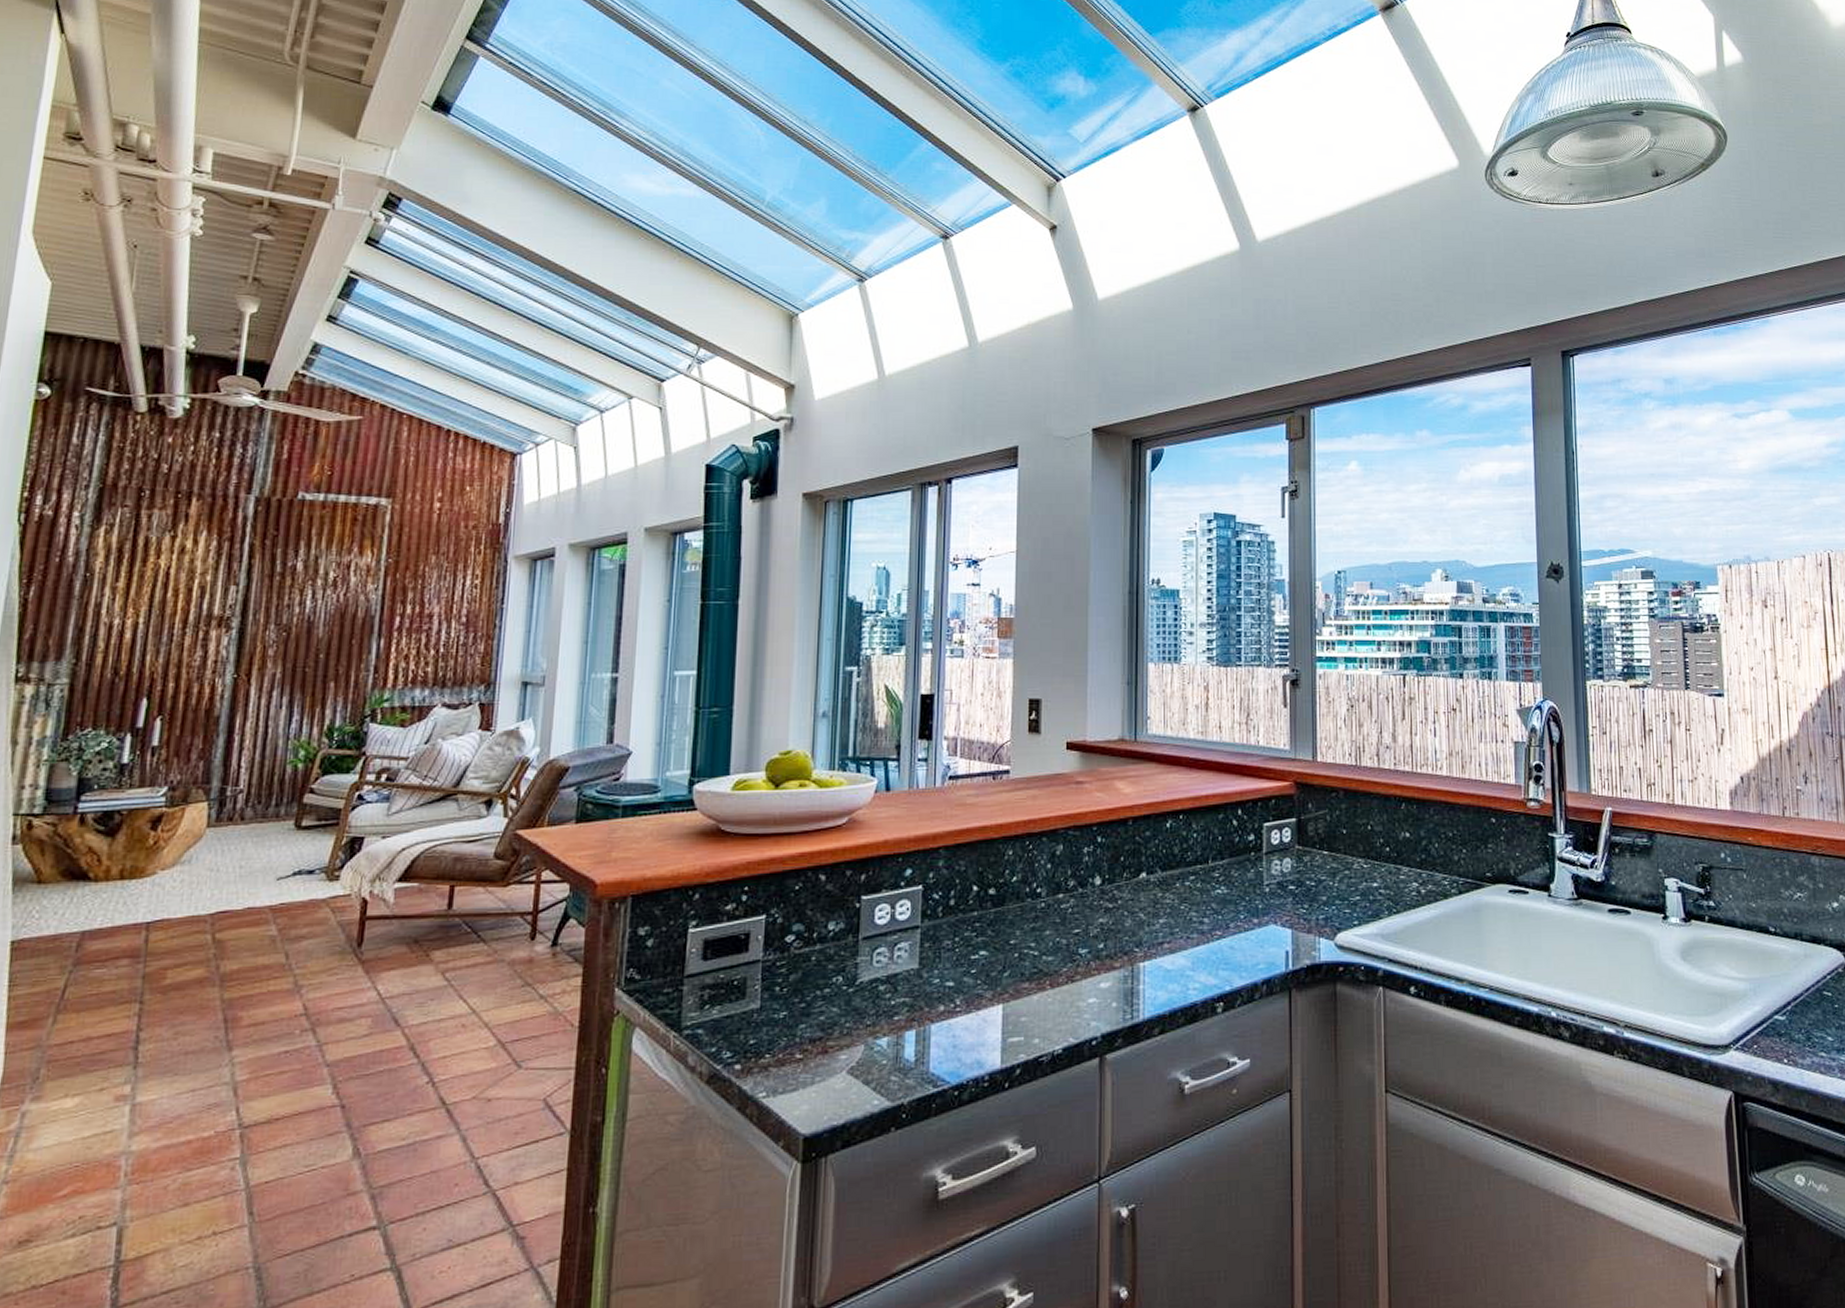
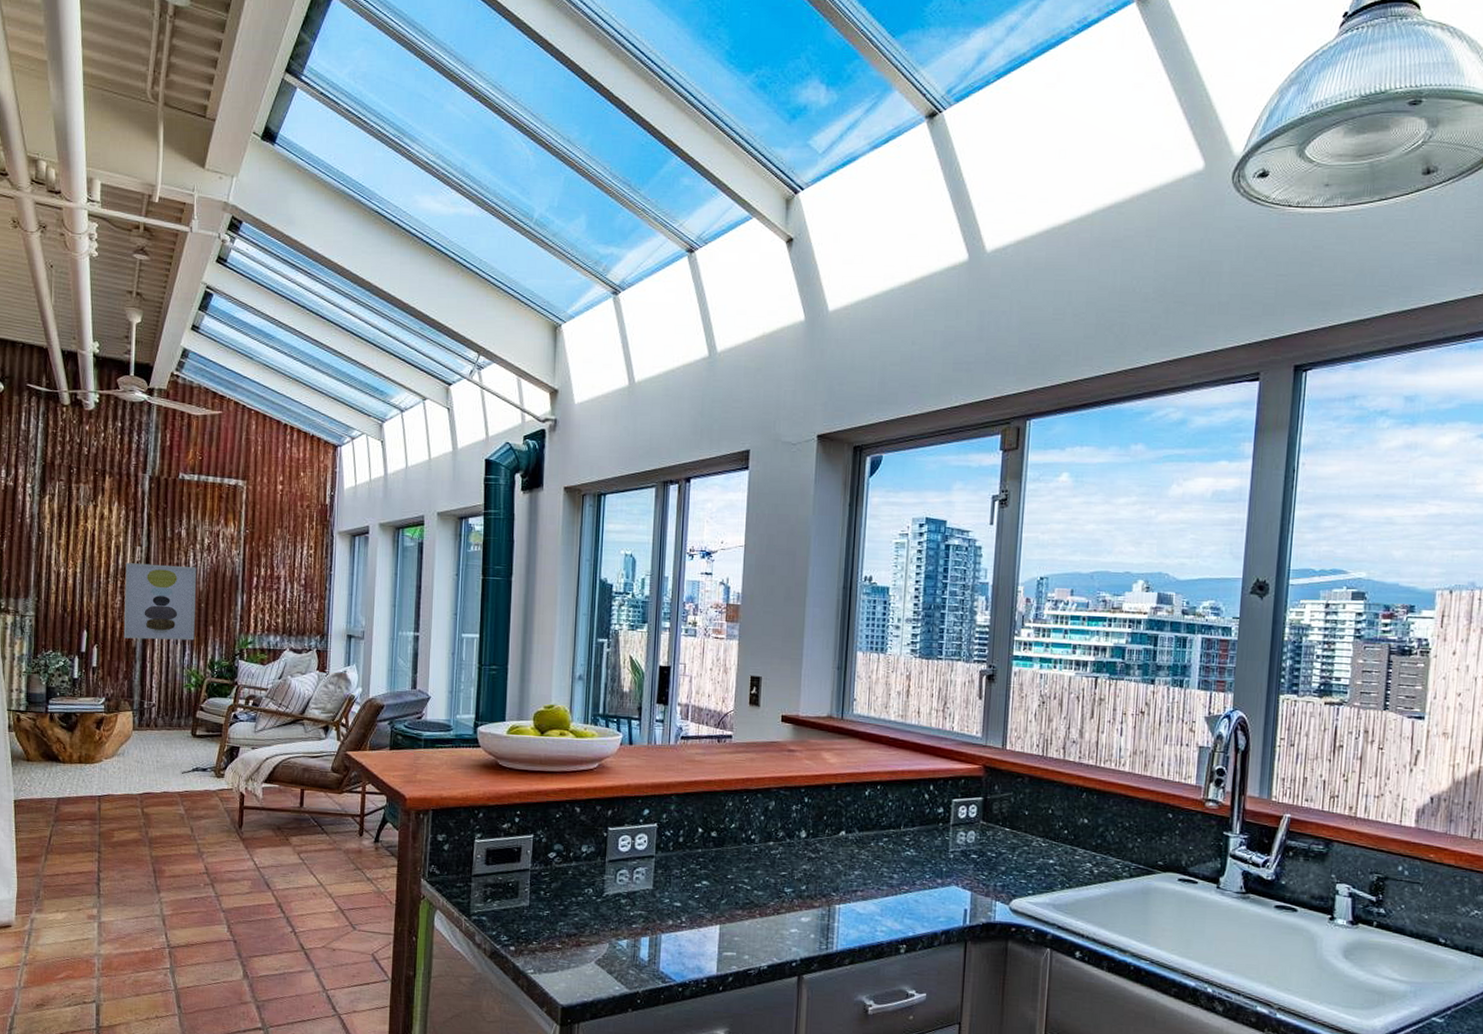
wall art: none [202,607,316,705] -> present [123,563,197,641]

